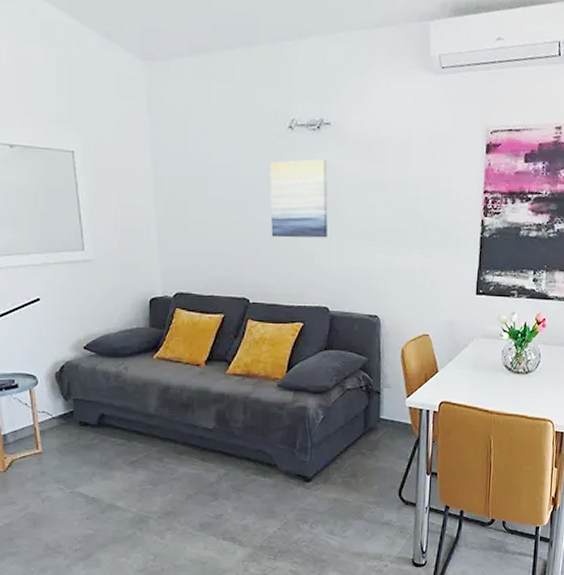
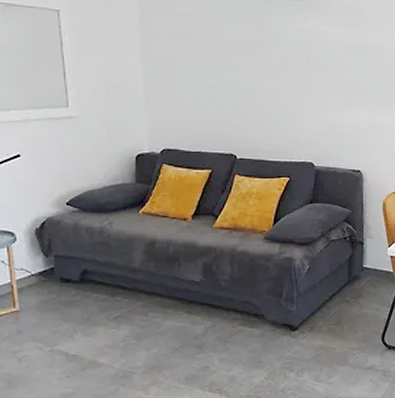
wall art: present [269,159,328,238] -> none [256,24,313,98]

